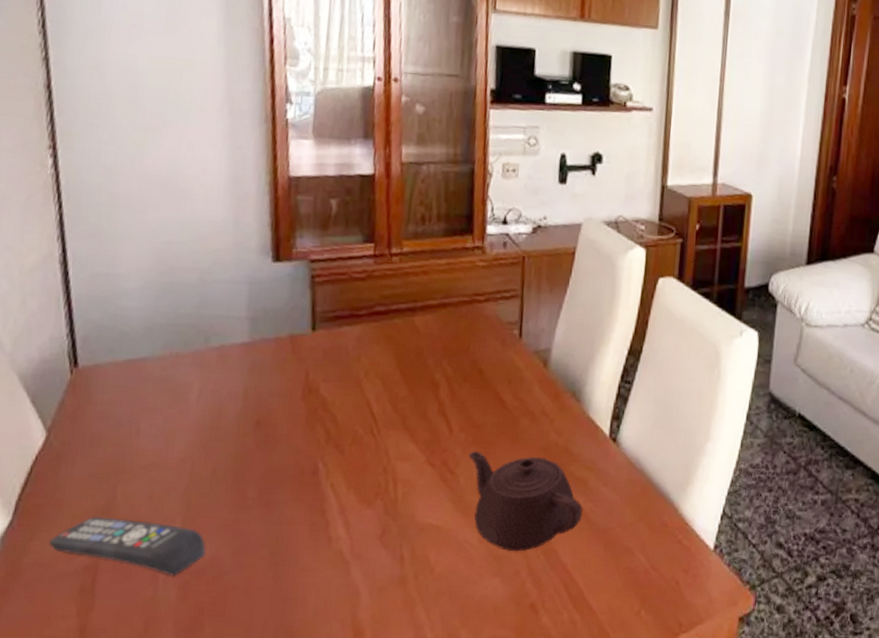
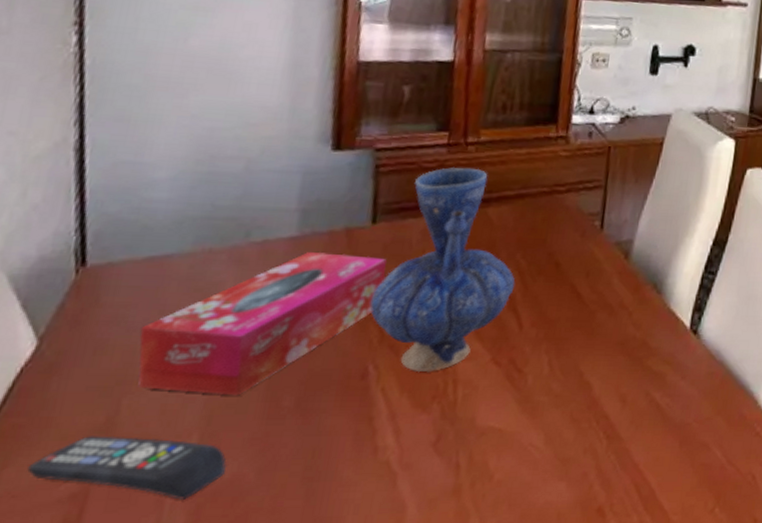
tissue box: none [126,357,328,486] -> present [138,252,387,396]
vase: none [315,277,443,471] -> present [369,167,516,373]
teapot: present [468,451,583,552] -> none [538,348,659,453]

